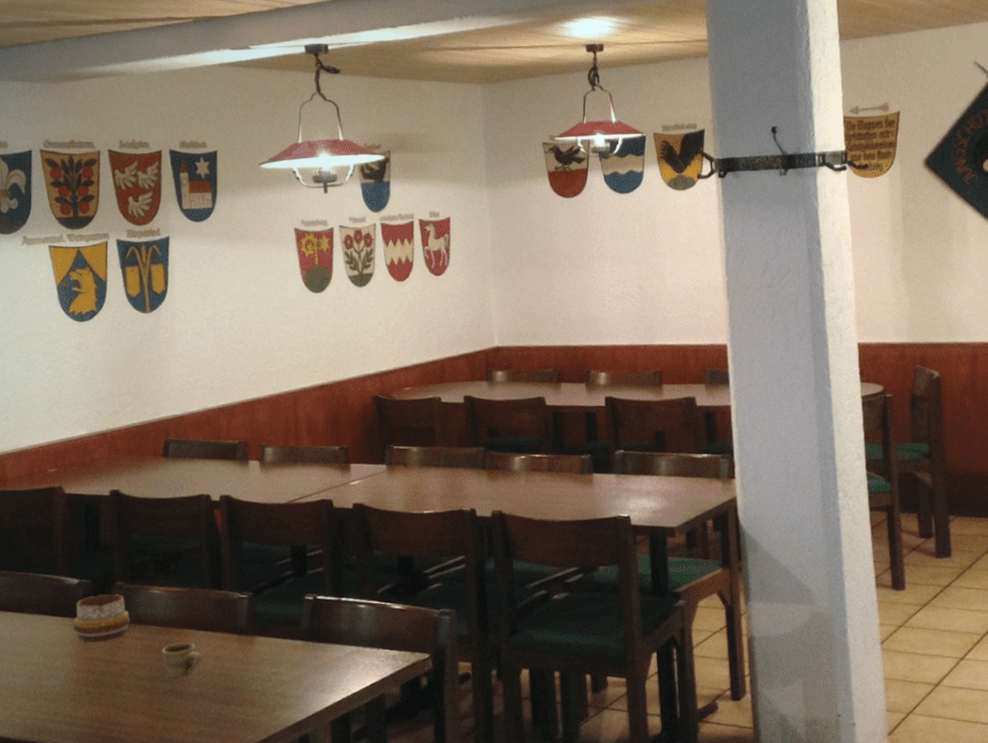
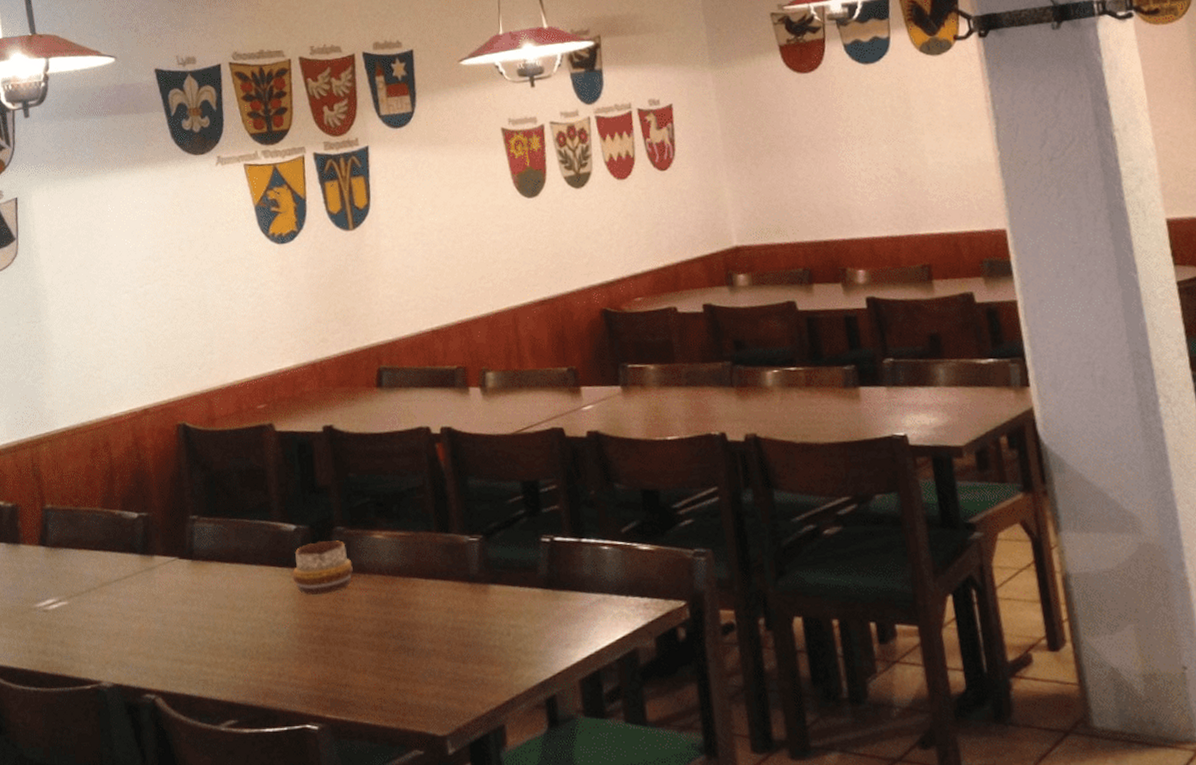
cup: present [161,642,202,679] -> none [388,593,433,634]

